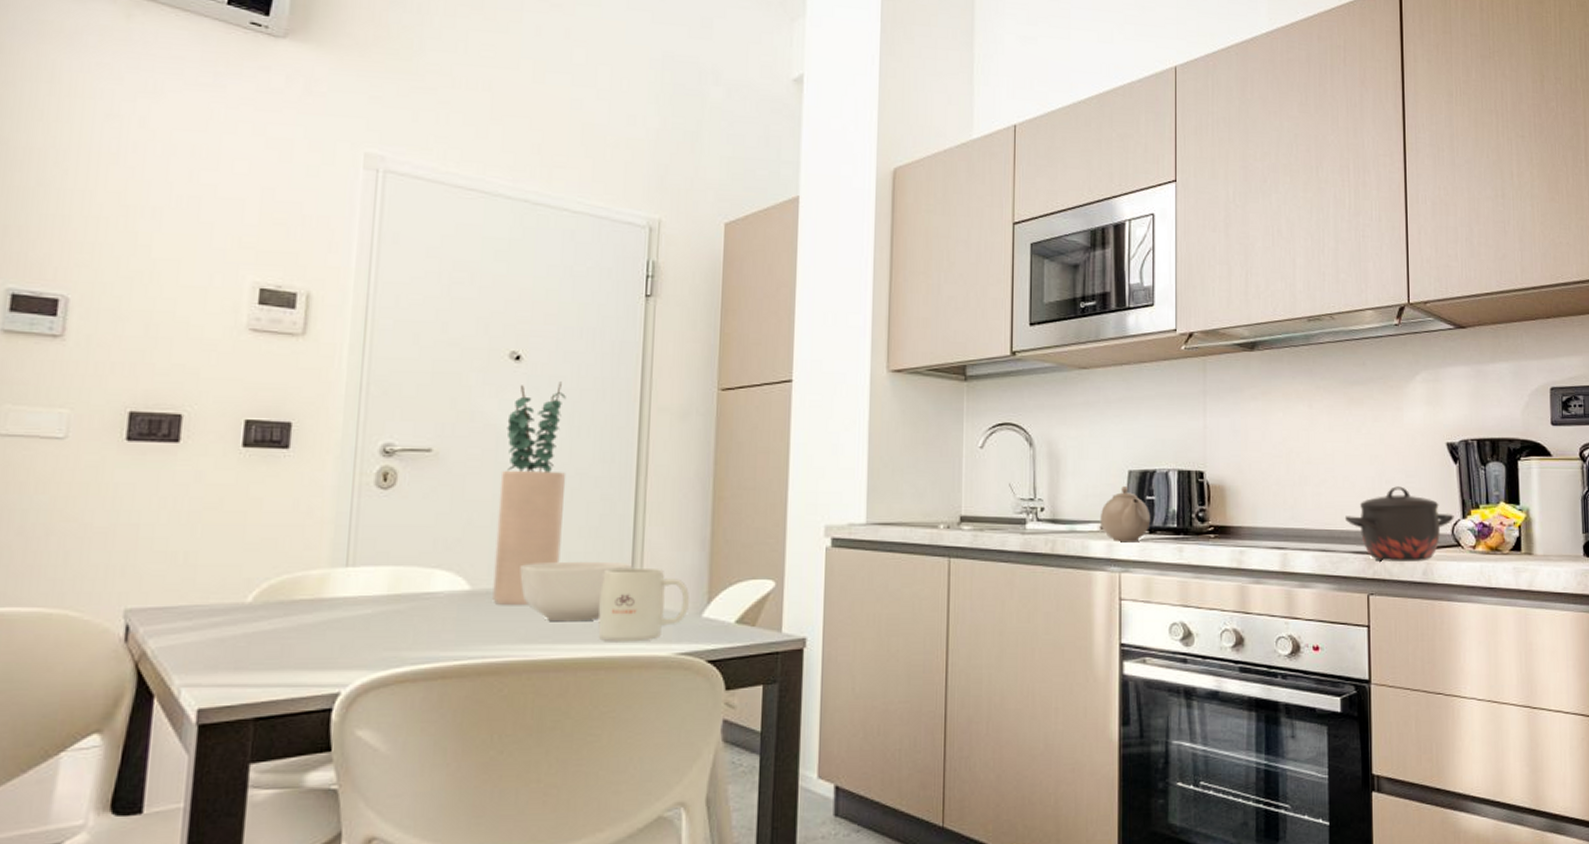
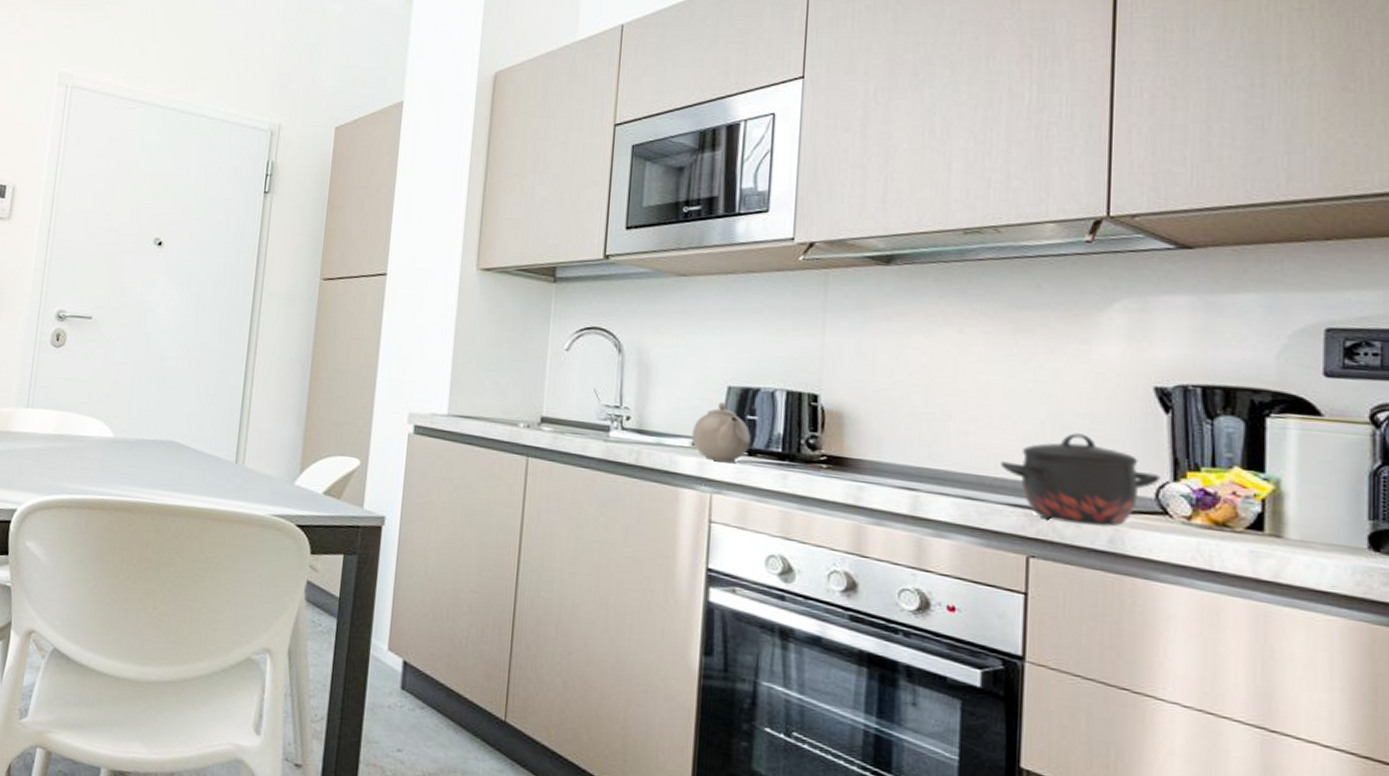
vase: present [492,381,566,606] -> none [129,265,195,457]
bowl: present [520,561,633,622] -> none [150,420,240,476]
mug: present [598,567,690,642] -> none [208,432,286,500]

